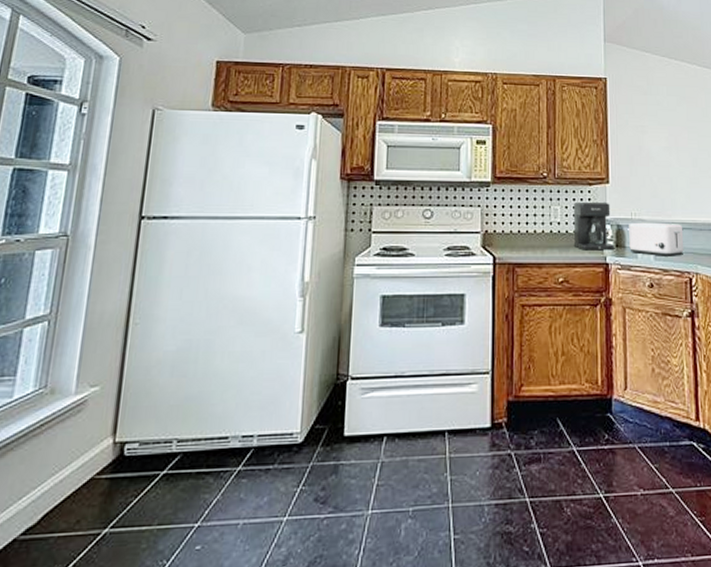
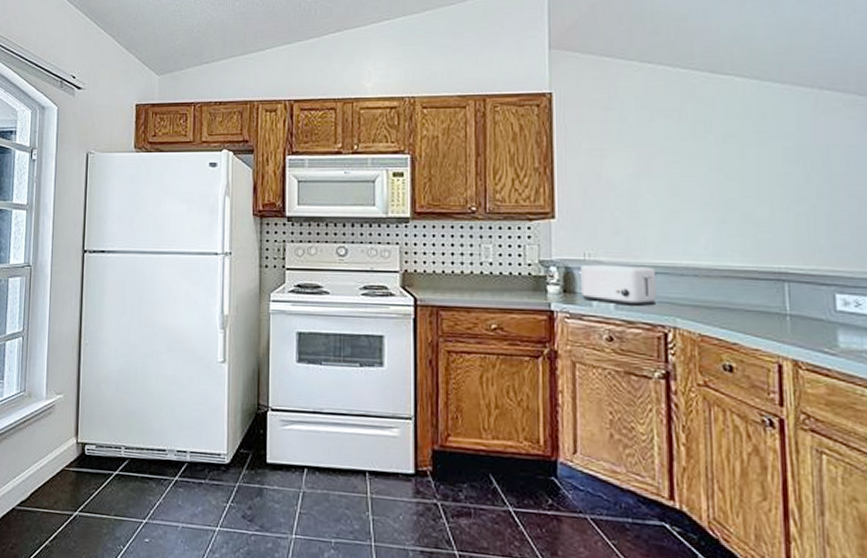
coffee maker: present [573,202,614,251] -> none [509,240,561,296]

